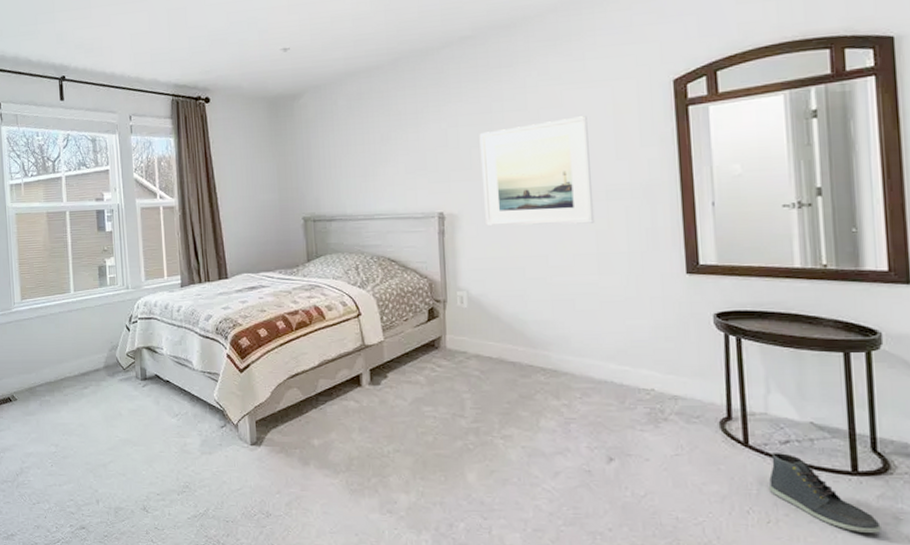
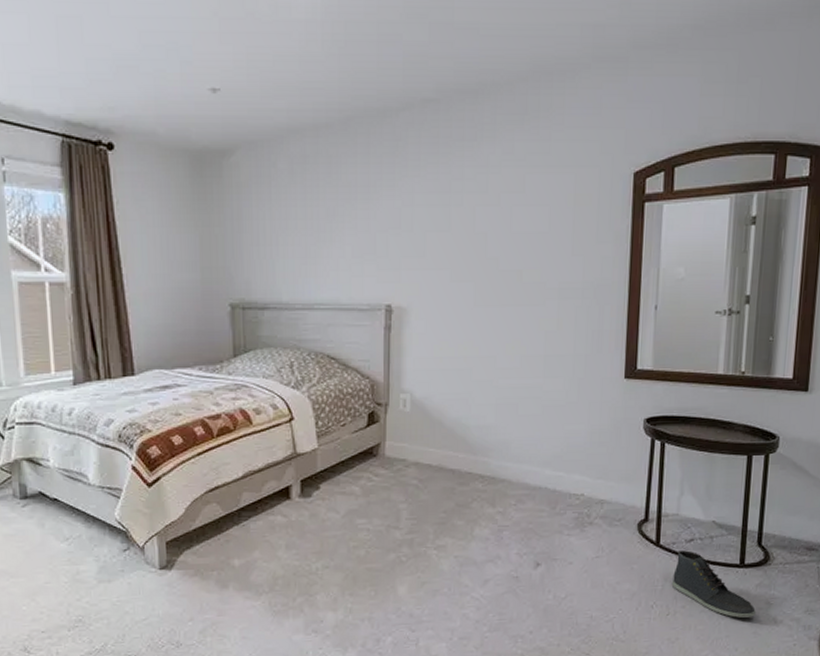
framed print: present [479,116,595,226] -> none [435,205,548,324]

